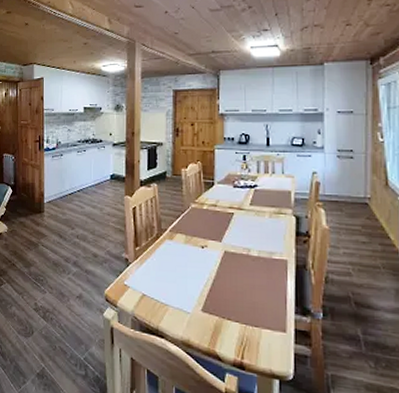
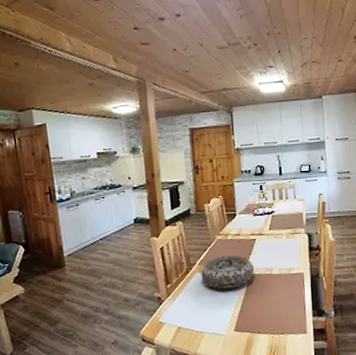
decorative bowl: none [171,226,230,264] -> present [200,255,255,290]

